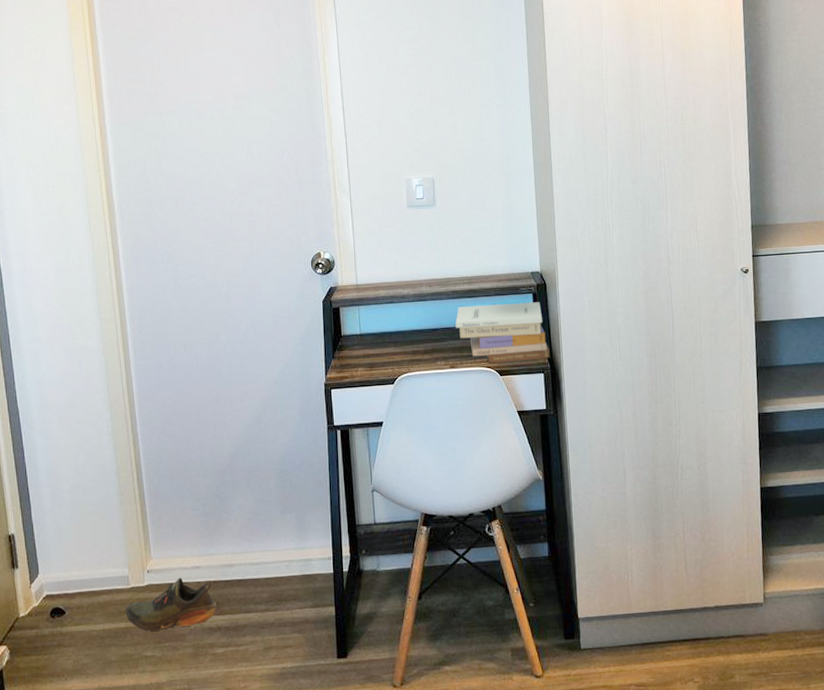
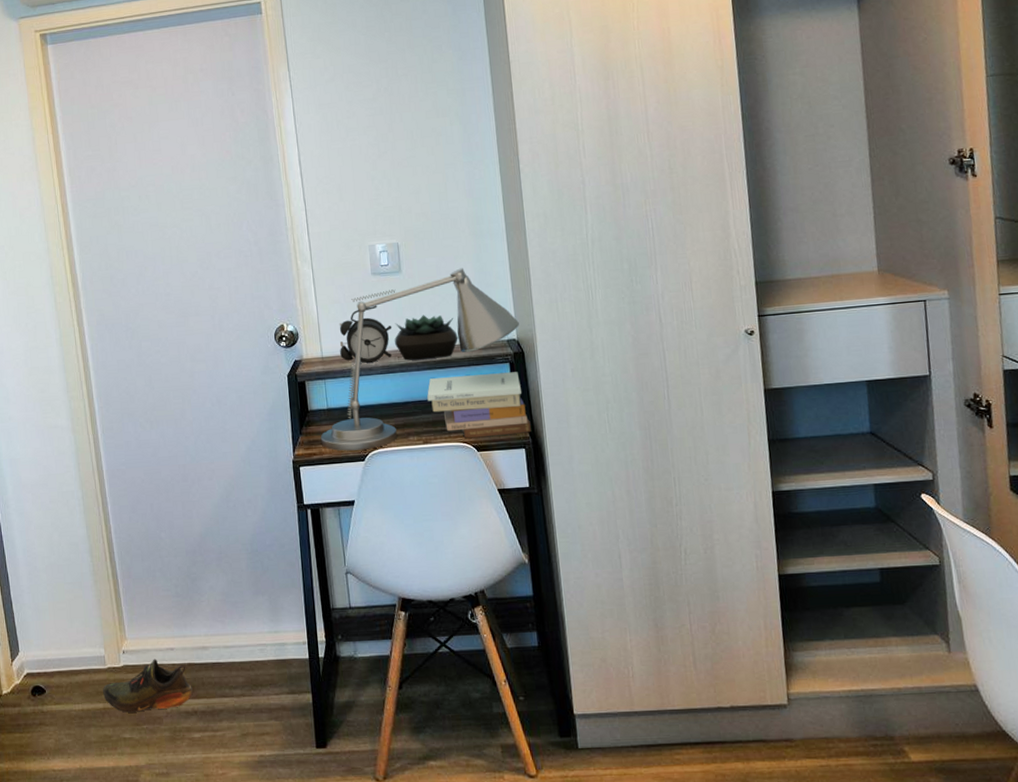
desk lamp: none [352,203,543,375] -> present [320,268,519,451]
alarm clock: none [373,247,425,291] -> present [339,317,392,363]
succulent plant: none [427,246,486,289] -> present [395,315,458,361]

